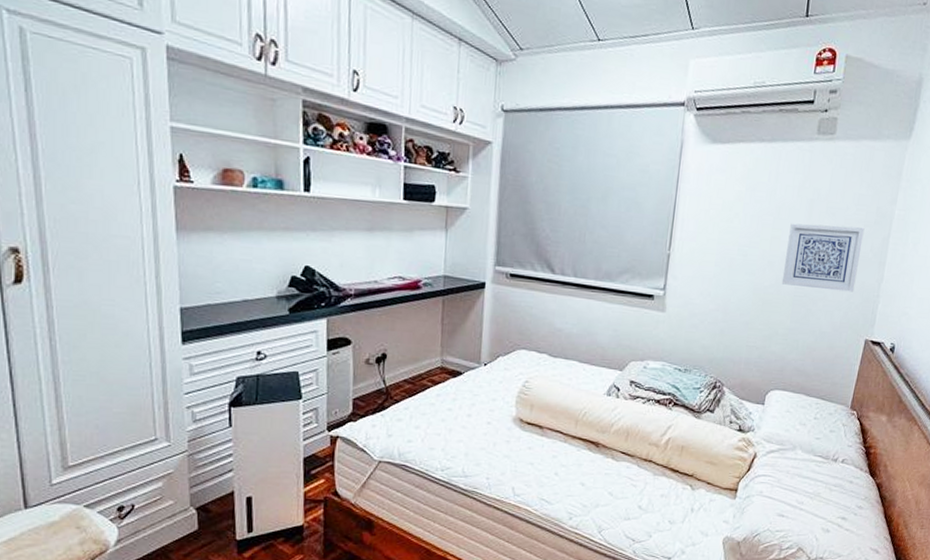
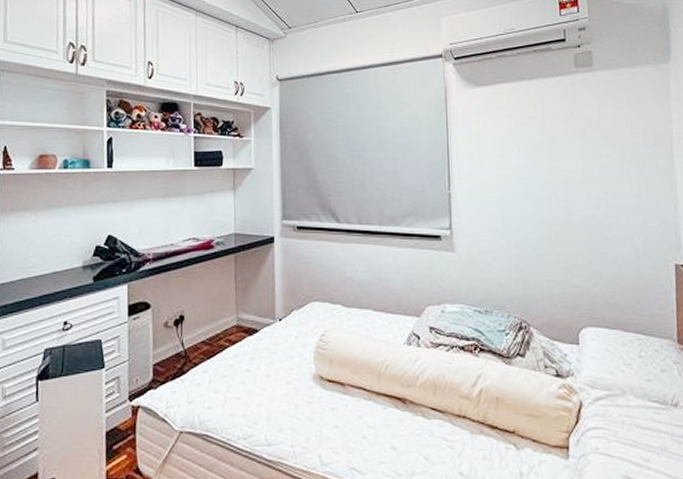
wall art: present [781,223,865,292] -> none [567,149,650,216]

